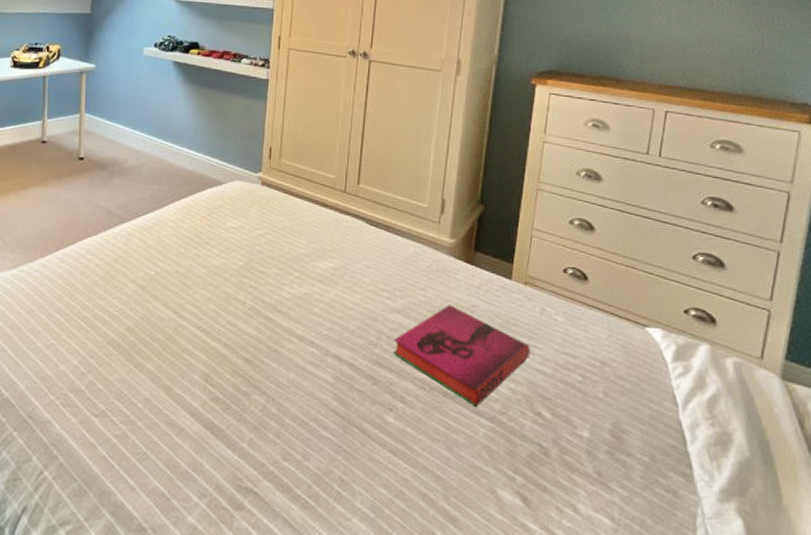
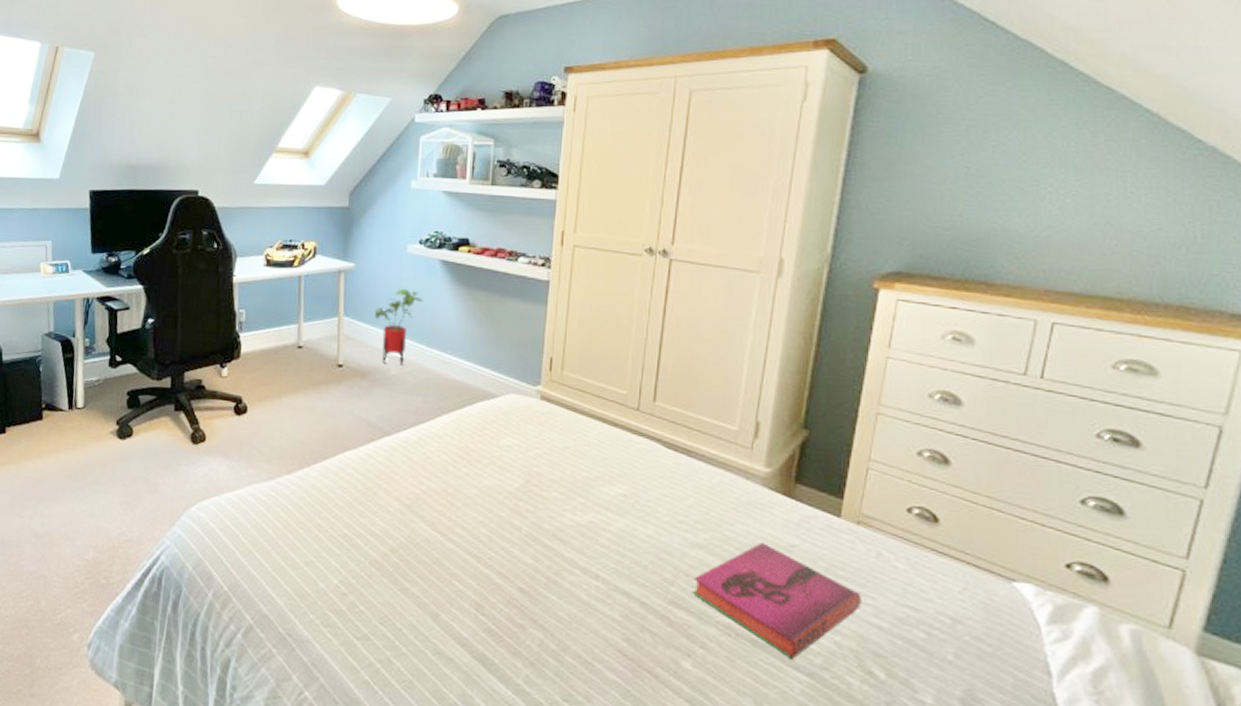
house plant: none [113,87,158,157] -> present [374,288,423,365]

